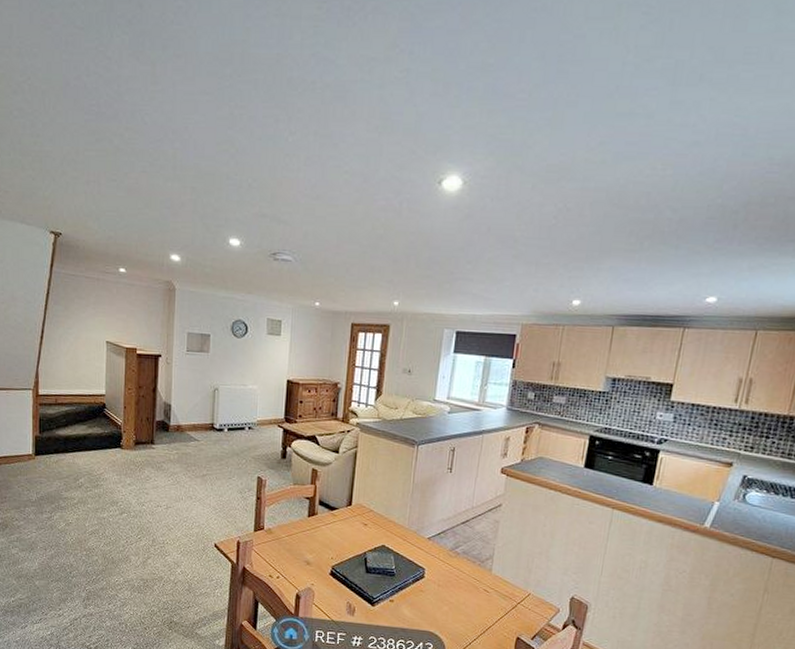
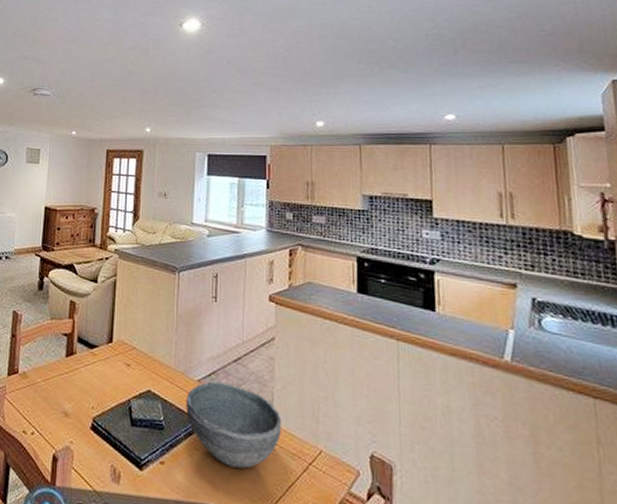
bowl: none [415,539,499,606] -> present [186,381,282,469]

